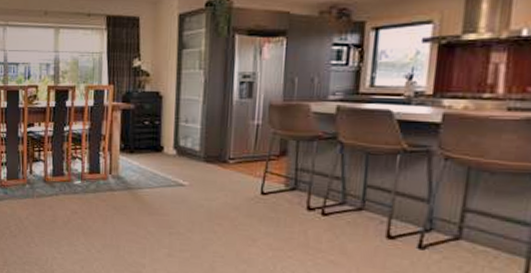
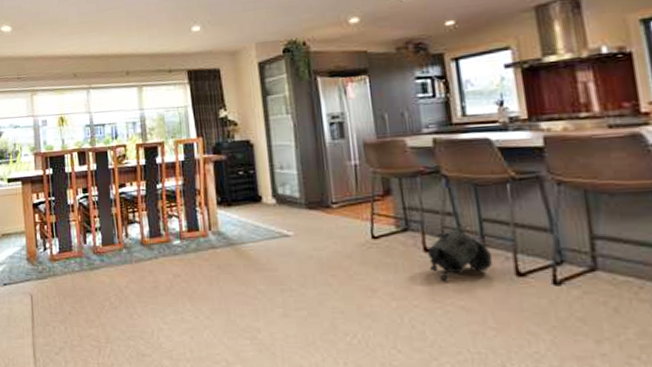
toy figure: none [309,193,369,238] -> present [427,230,493,282]

